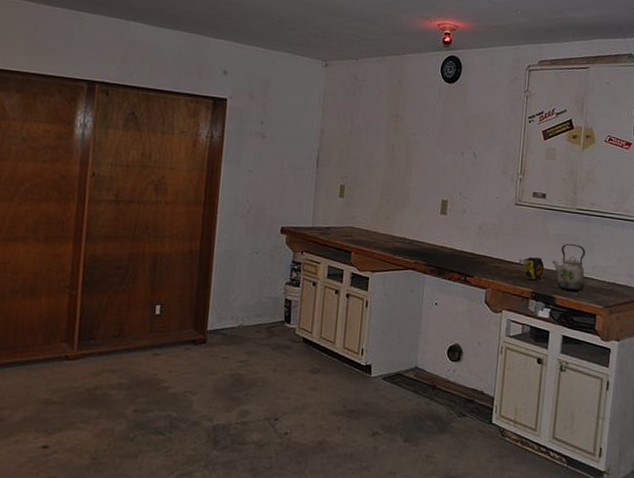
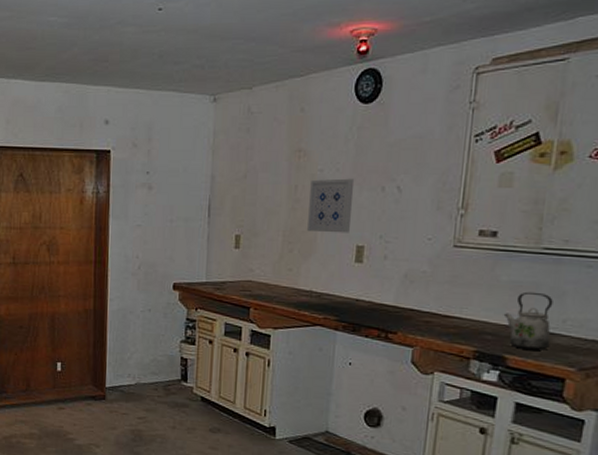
wall art: none [402,141,441,189] -> present [307,178,355,233]
tape measure: present [518,257,545,281] -> none [456,310,493,338]

